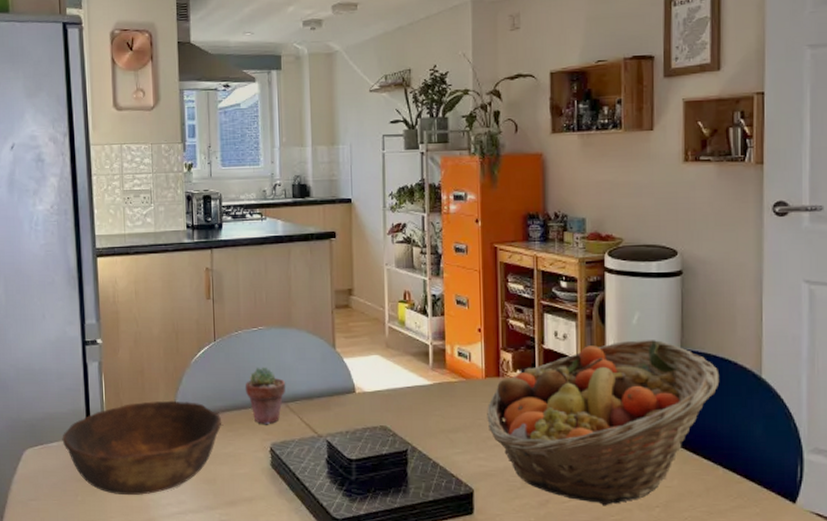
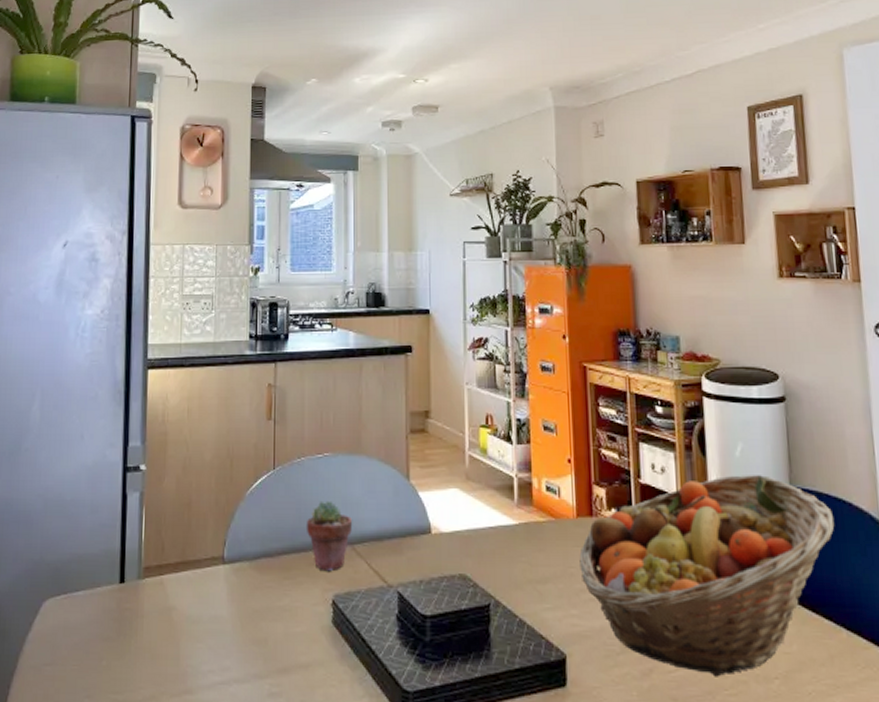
bowl: present [62,400,222,496] -> none [90,540,278,660]

